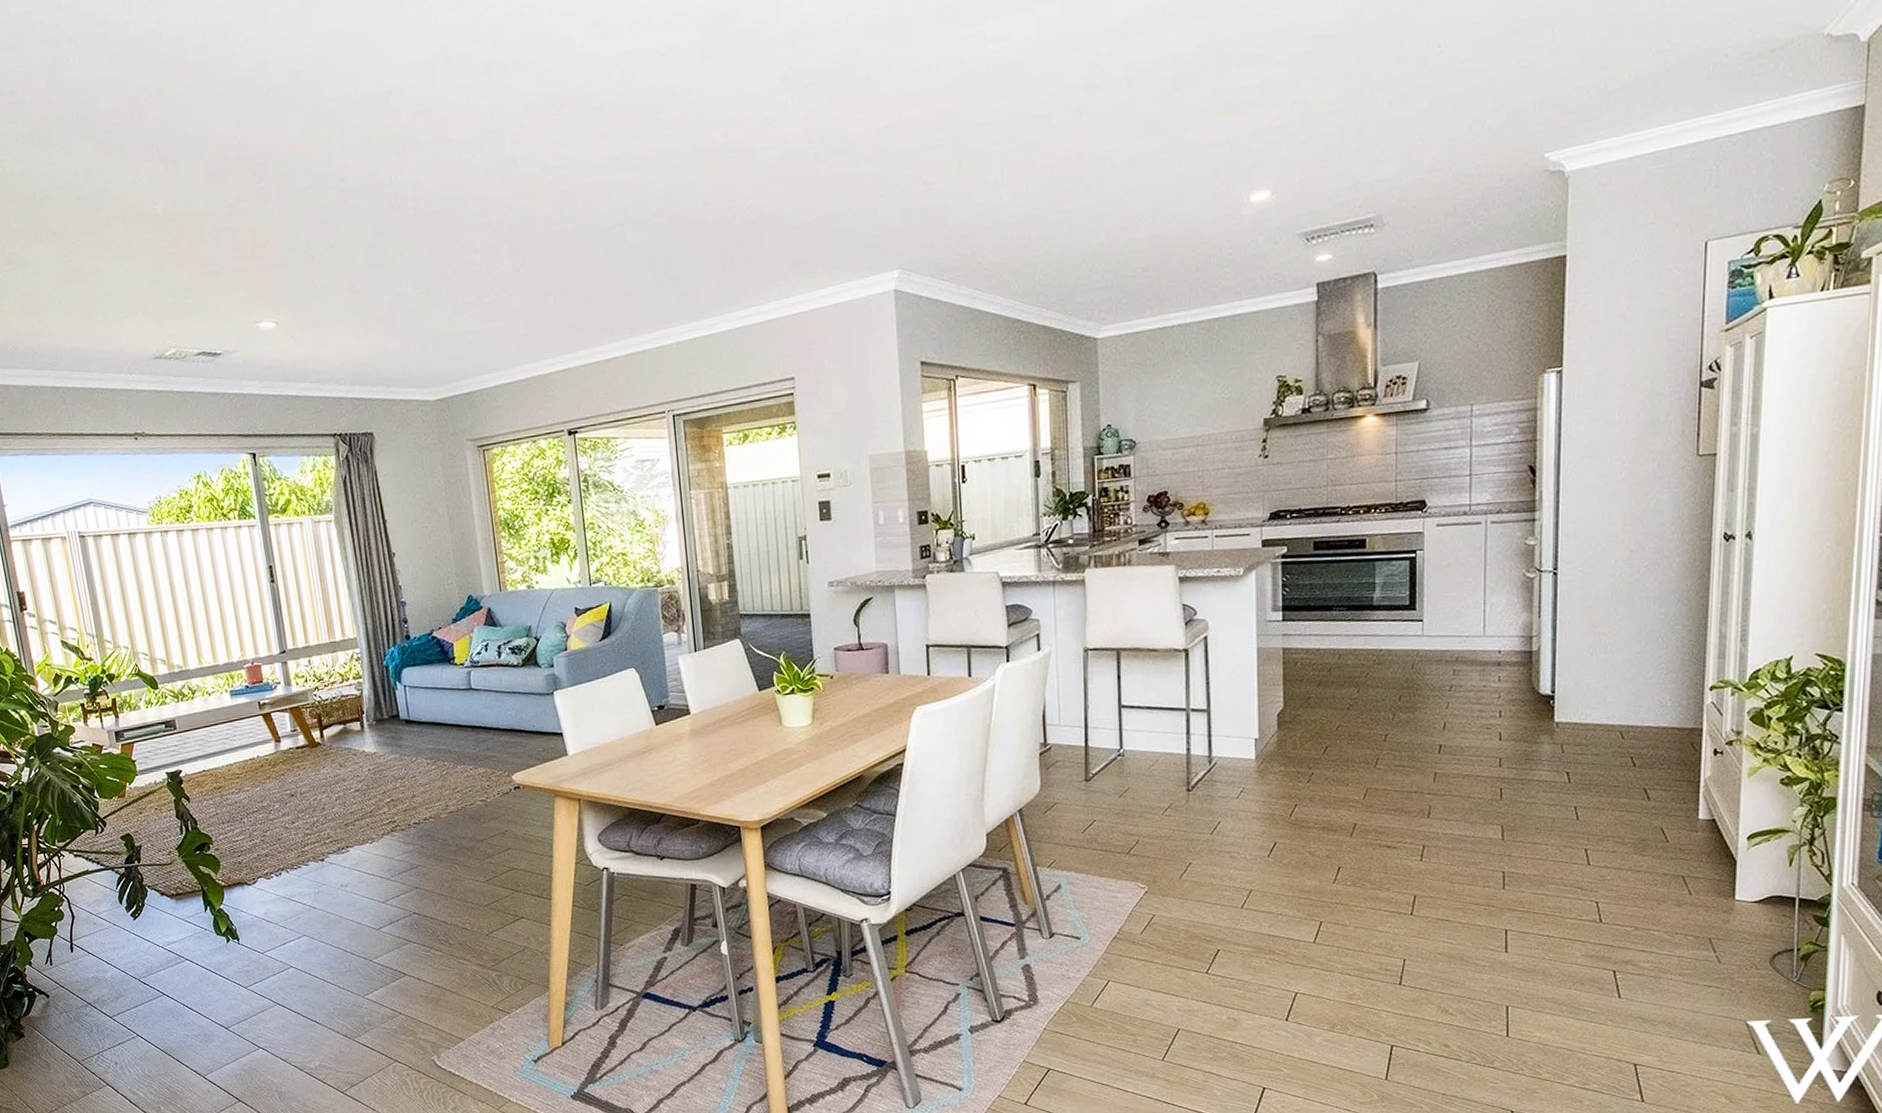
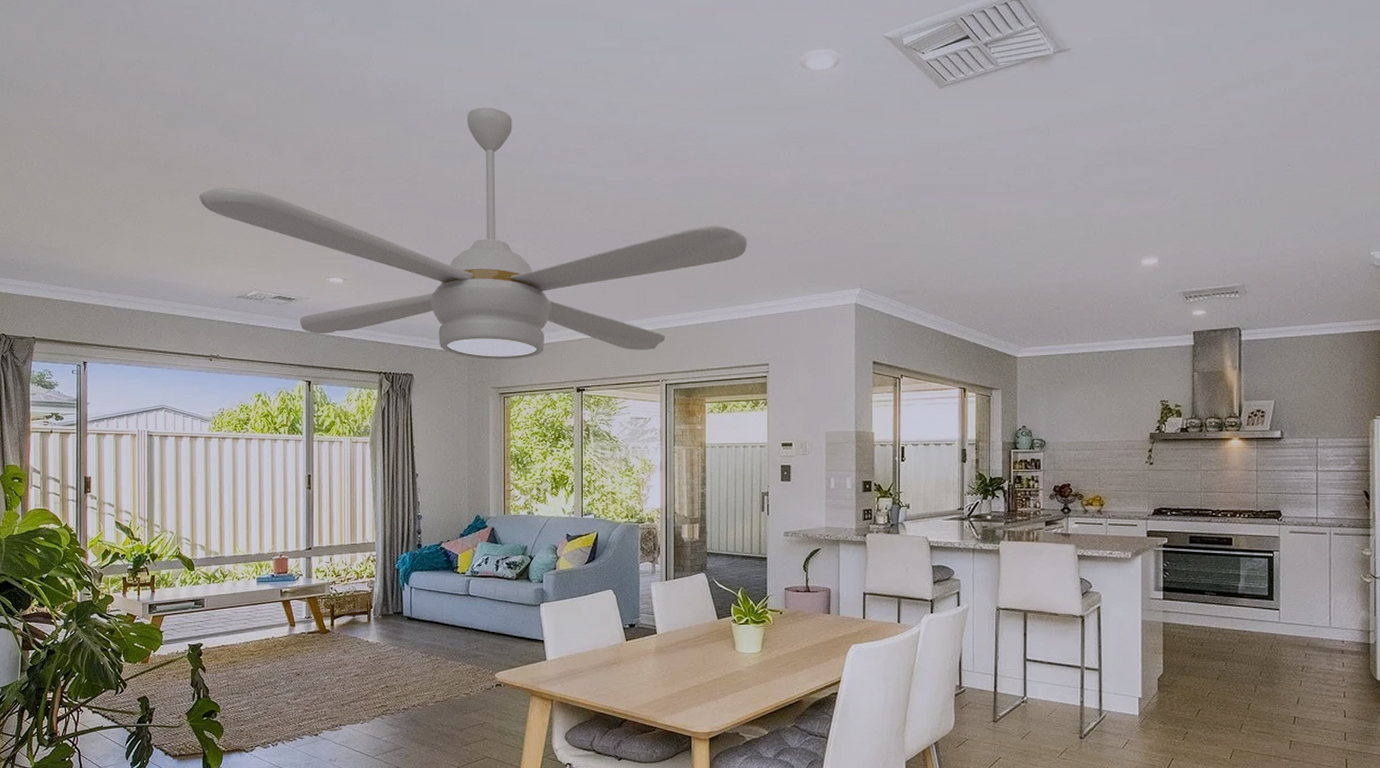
ceiling fan: none [88,79,756,406] -> present [199,107,747,360]

